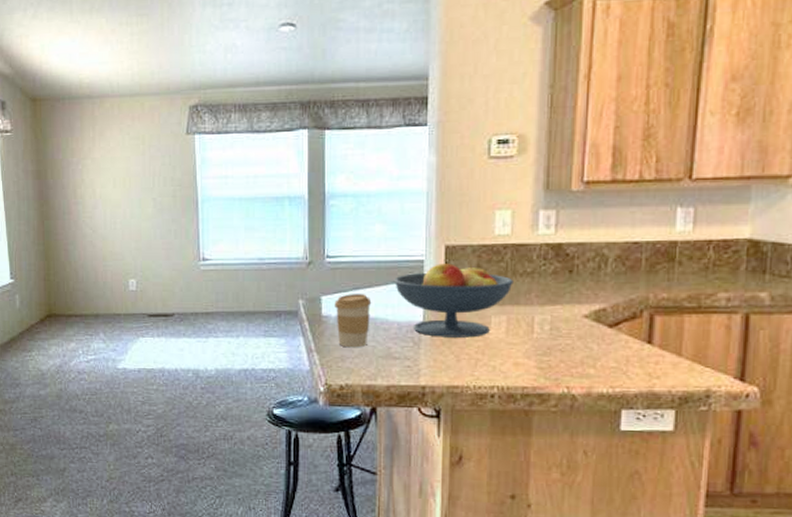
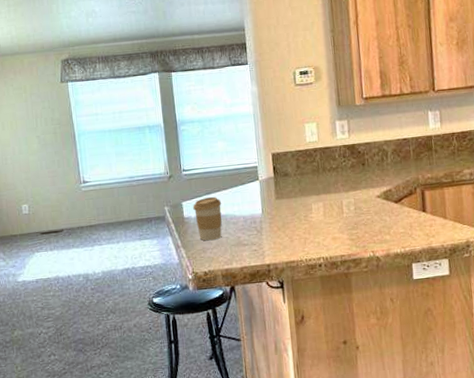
fruit bowl: present [393,263,513,338] -> none [236,165,324,225]

